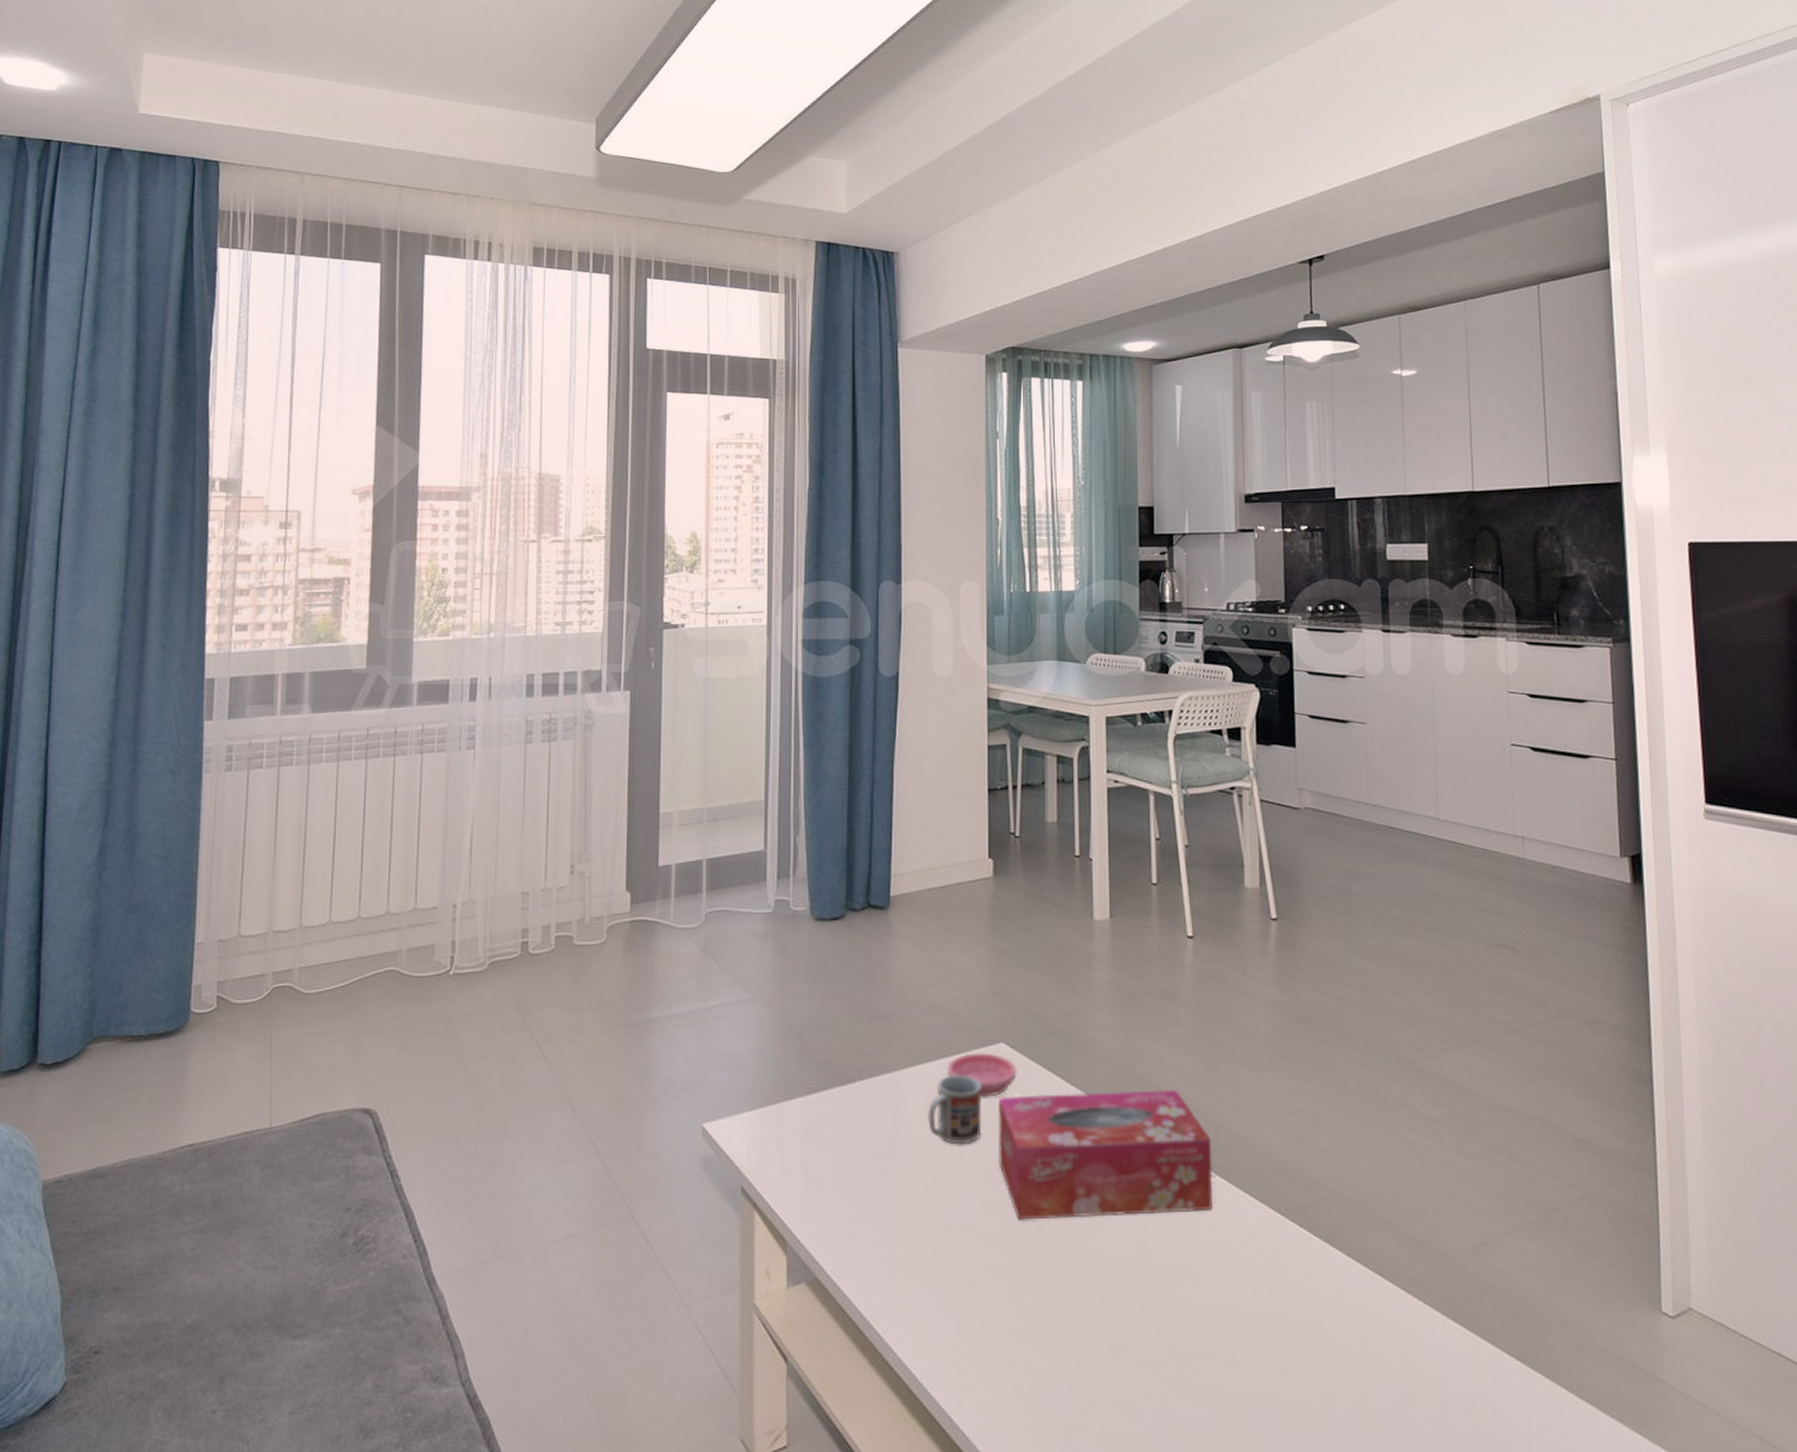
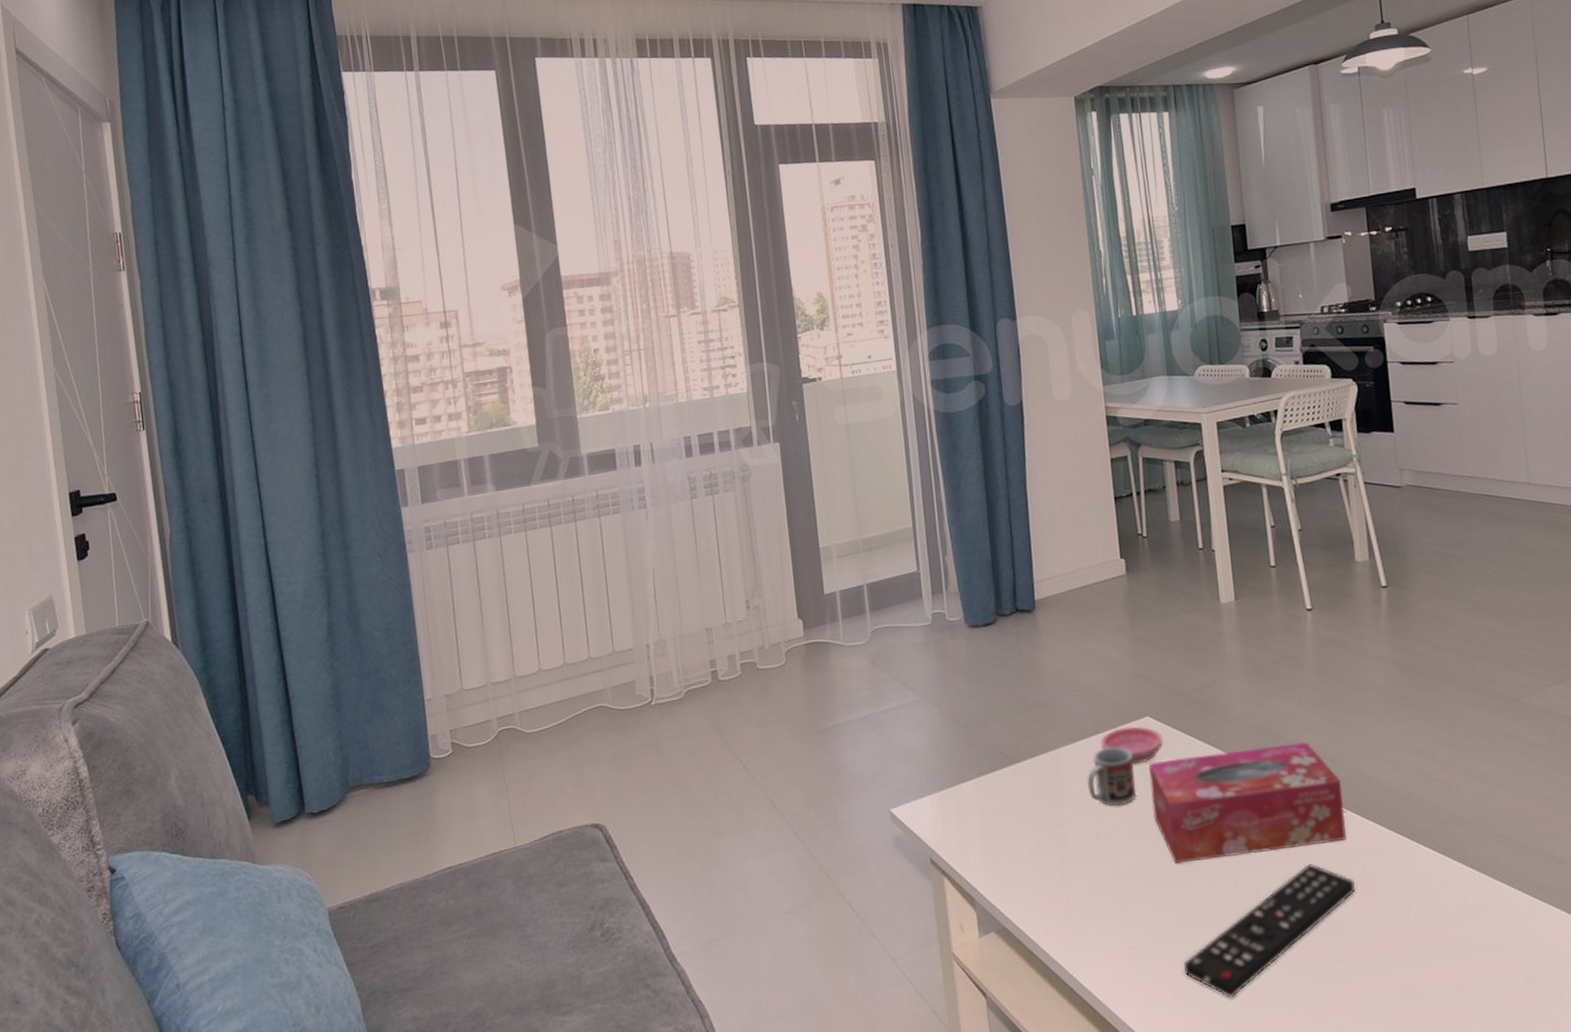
remote control: none [1017,1235,1218,1390] -> present [1184,864,1355,998]

